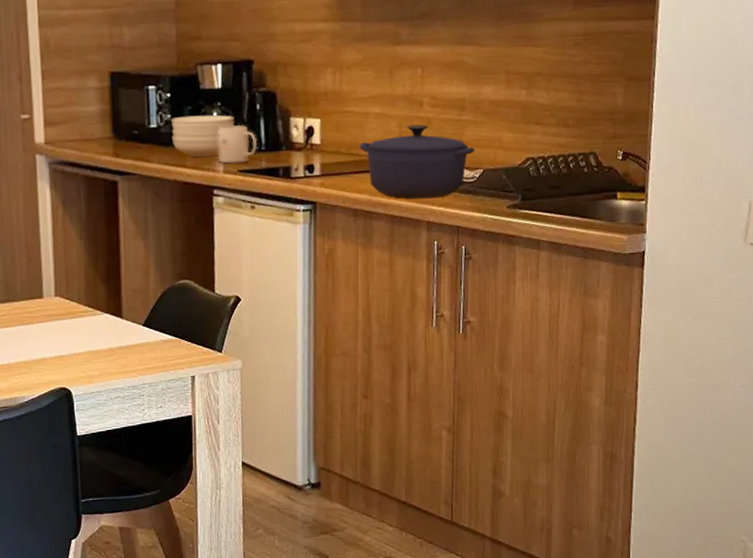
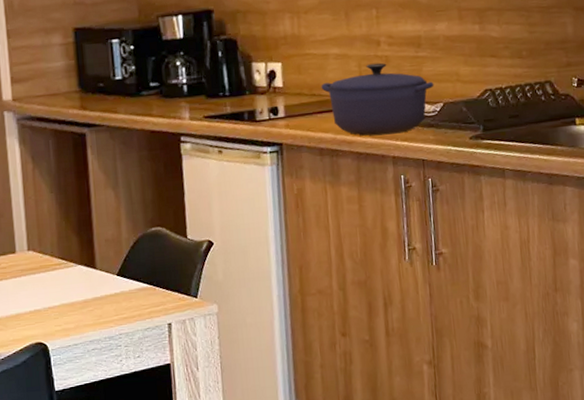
bowl: present [171,115,235,158] -> none [135,64,198,106]
mug: present [217,124,258,164] -> none [182,72,221,111]

